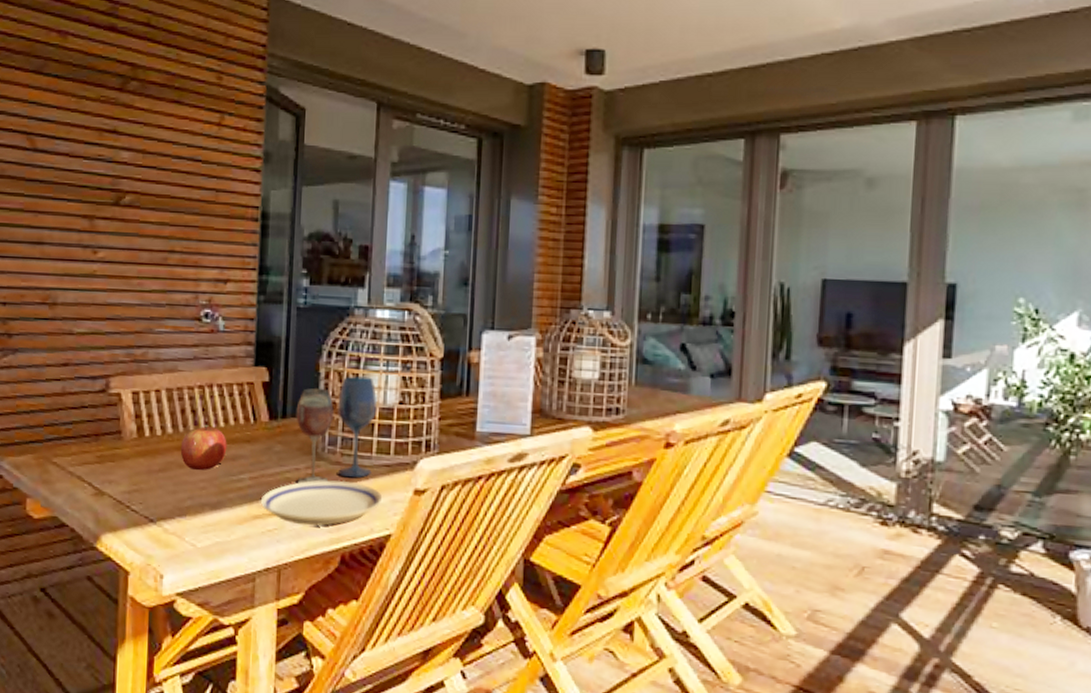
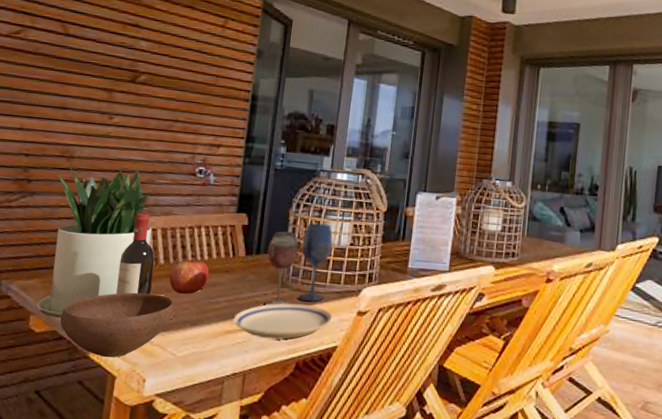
planter: none [33,315,156,502] -> present [37,166,152,319]
bowl: none [60,469,189,549] -> present [60,292,174,358]
wine bottle: none [119,370,162,472] -> present [116,213,155,295]

